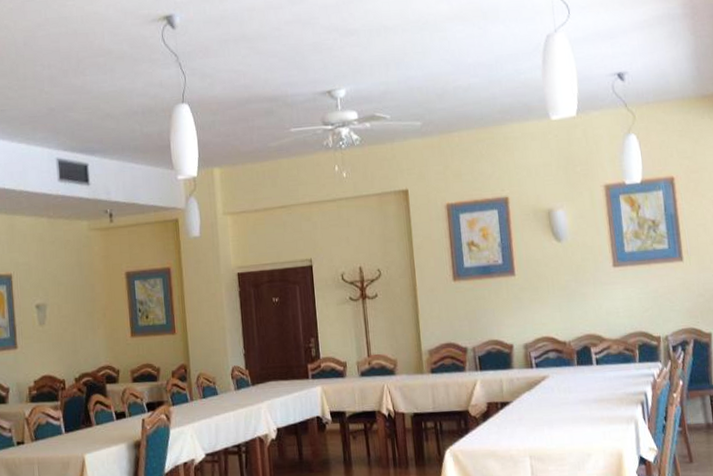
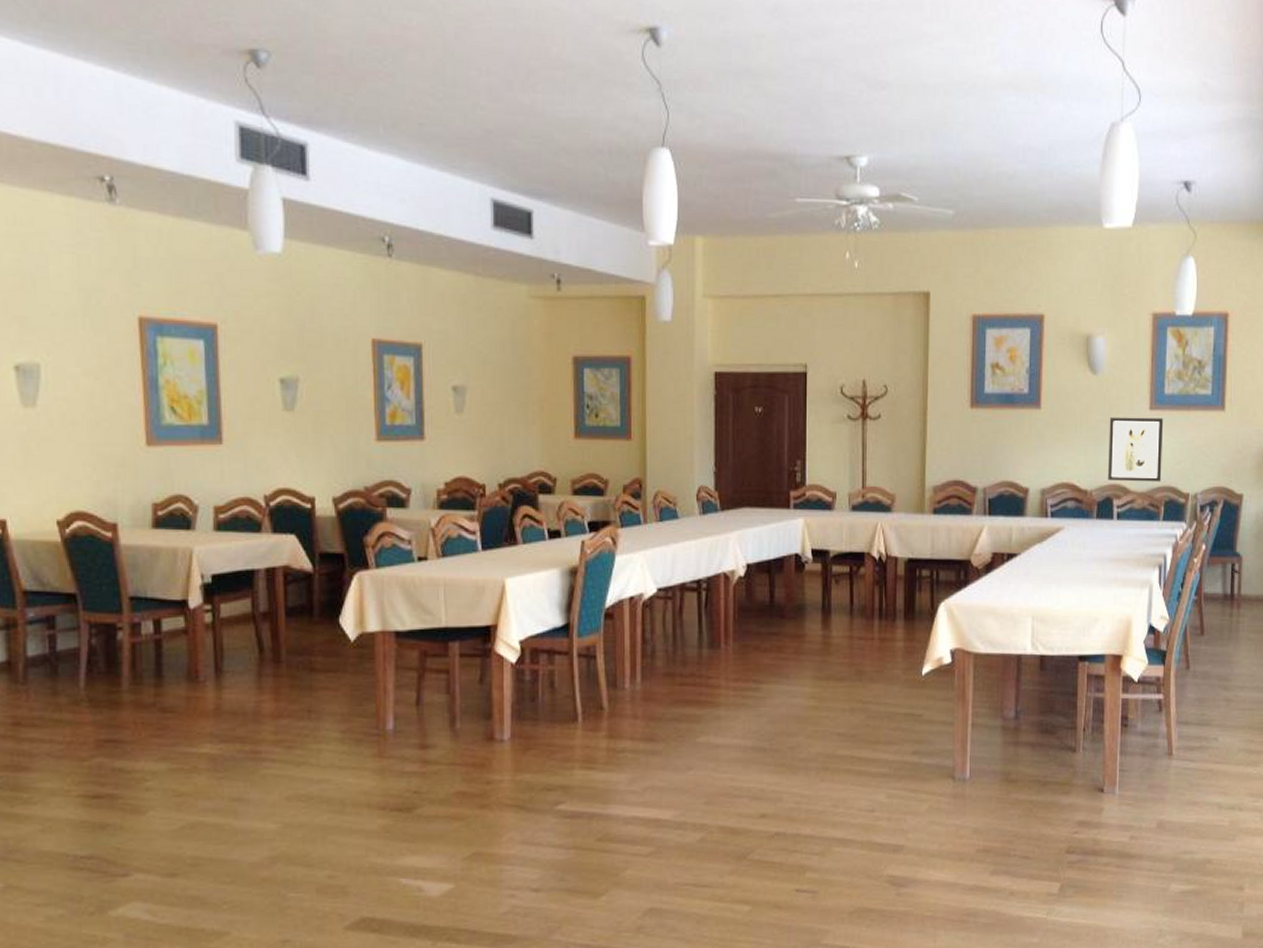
wall art: none [577,273,633,332] -> present [1108,417,1163,482]

